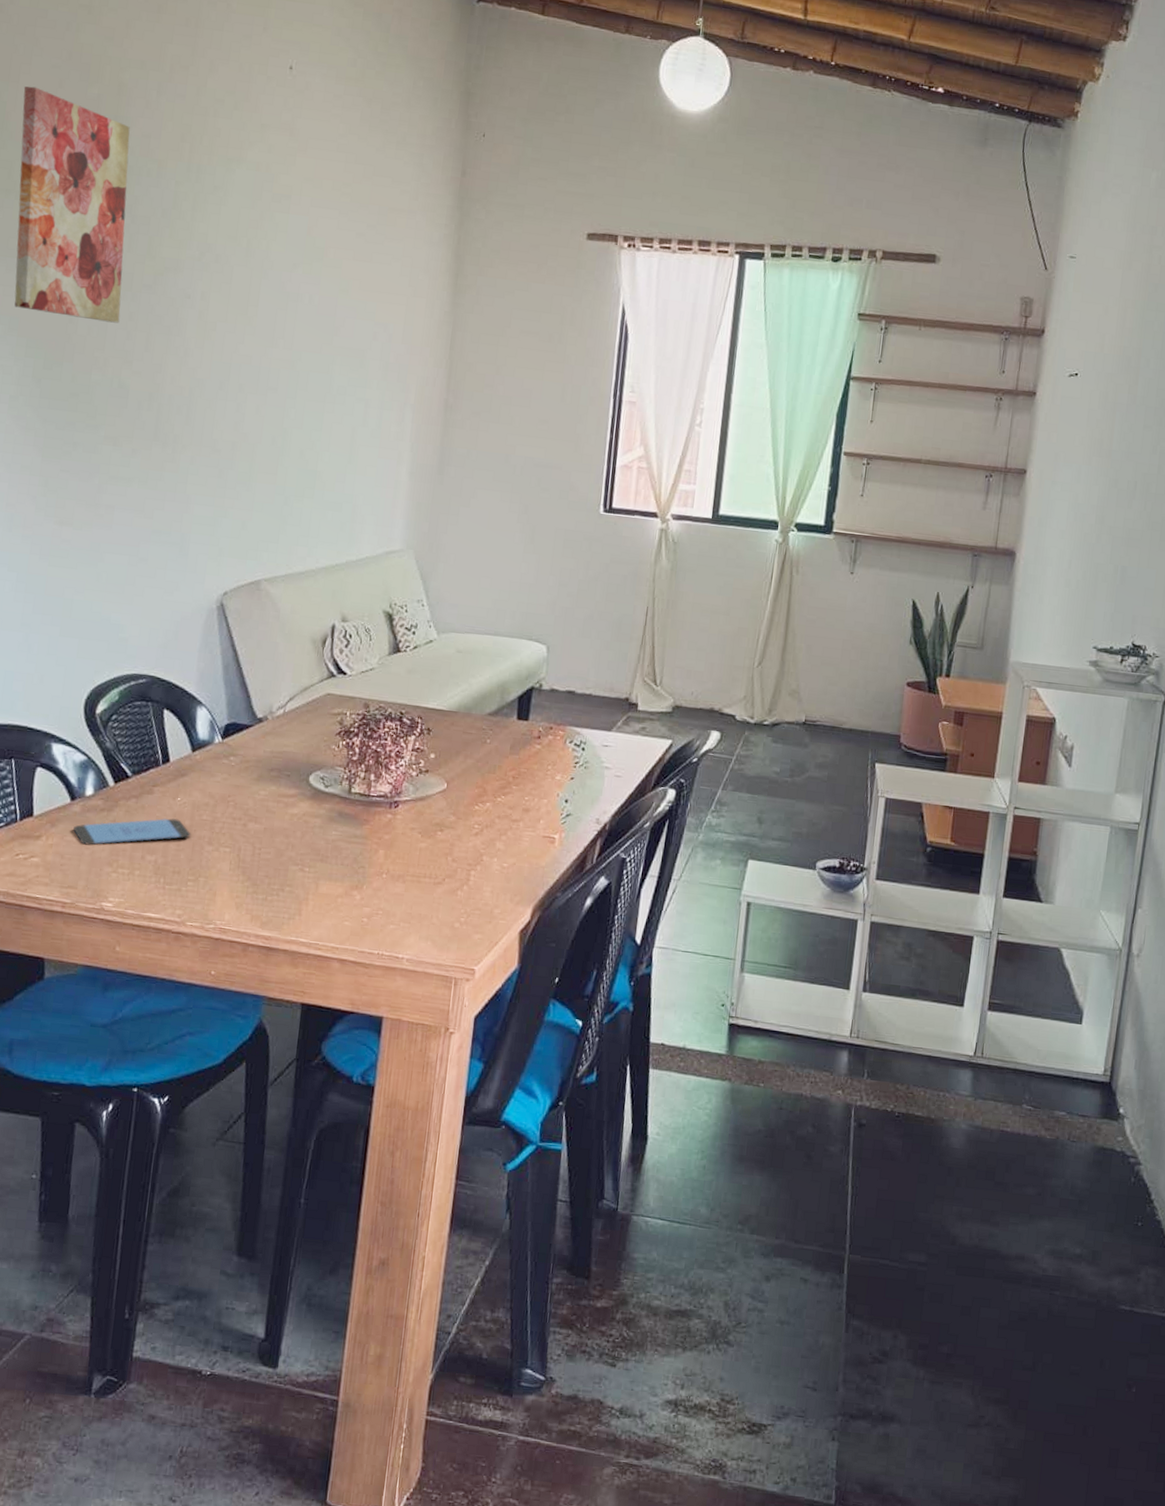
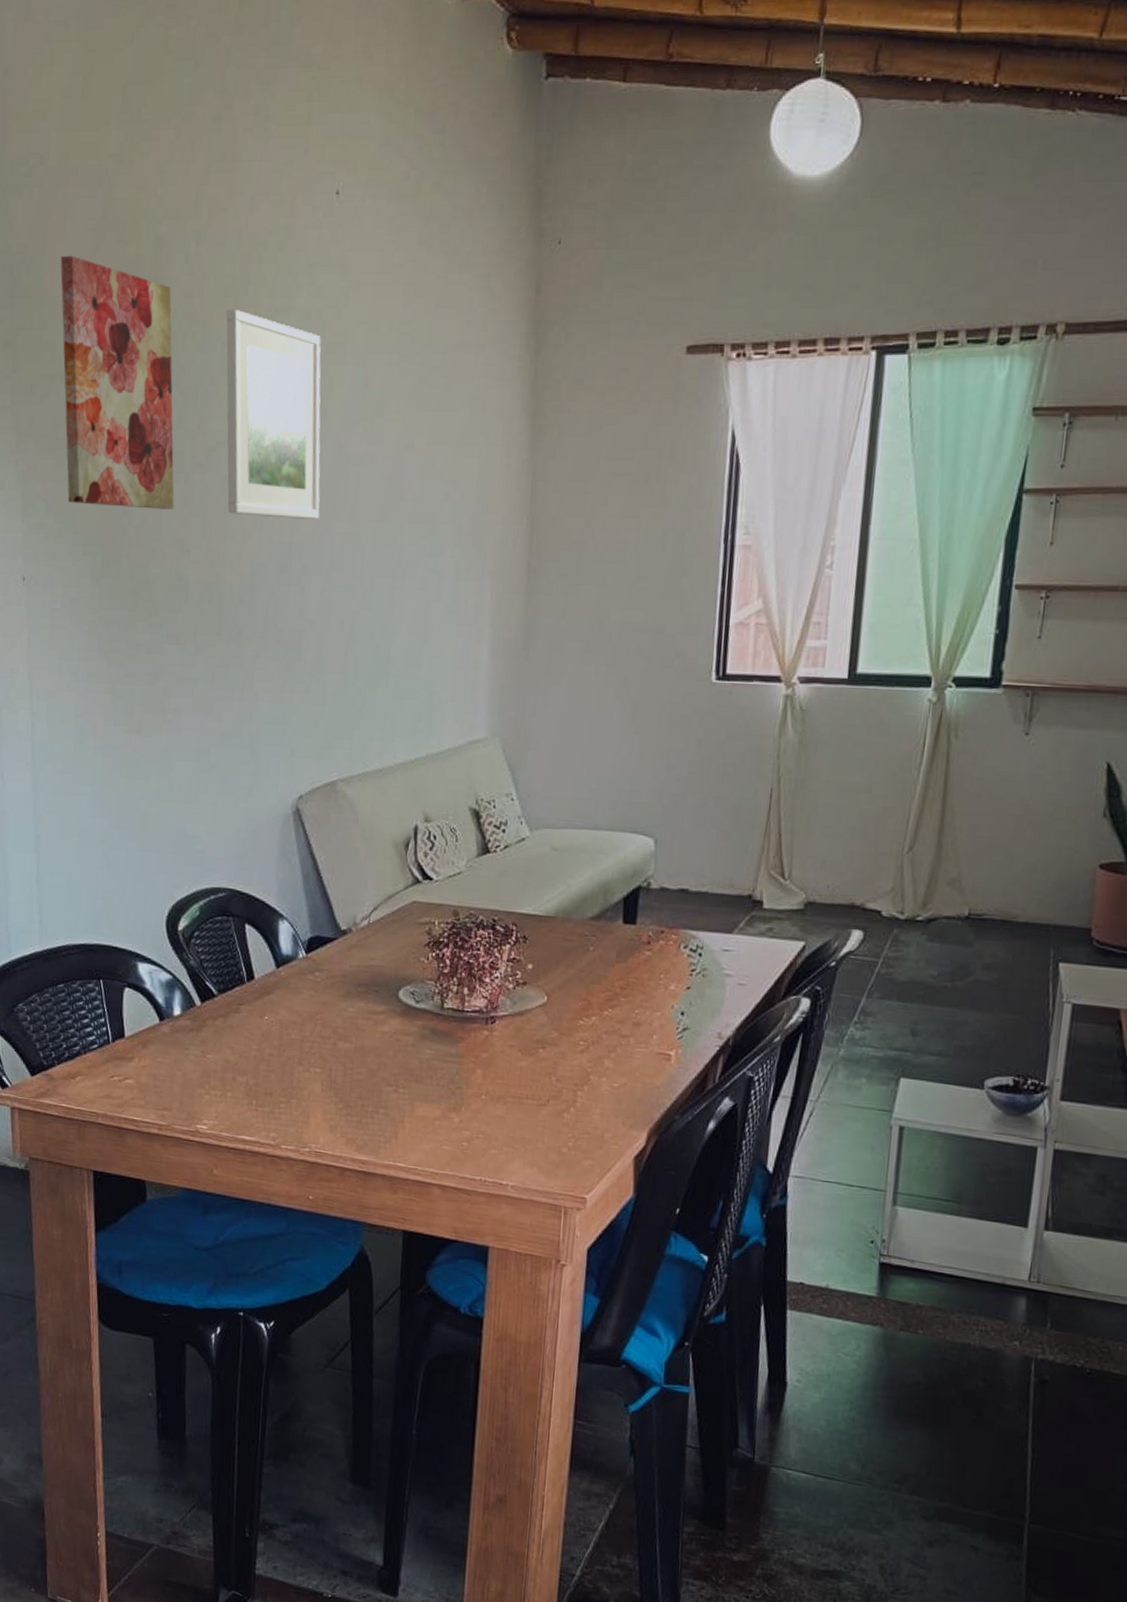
smartphone: present [73,818,191,845] -> none [164,1037,281,1067]
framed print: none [171,153,269,345] -> present [226,309,321,519]

